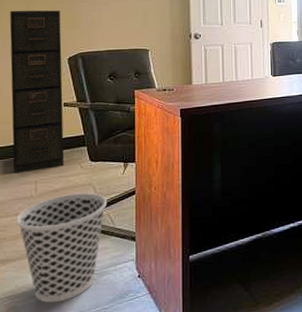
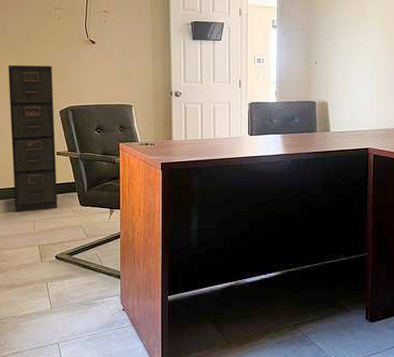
wastebasket: present [16,193,107,303] -> none [18,234,95,325]

